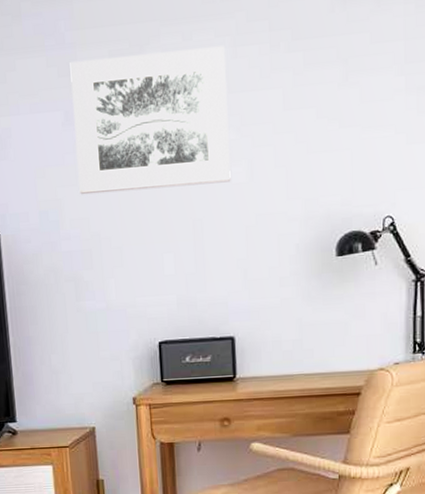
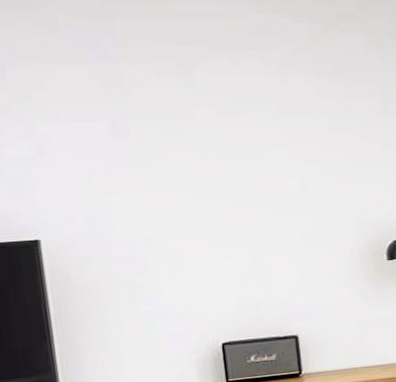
wall art: present [70,46,231,195] -> none [114,72,286,202]

